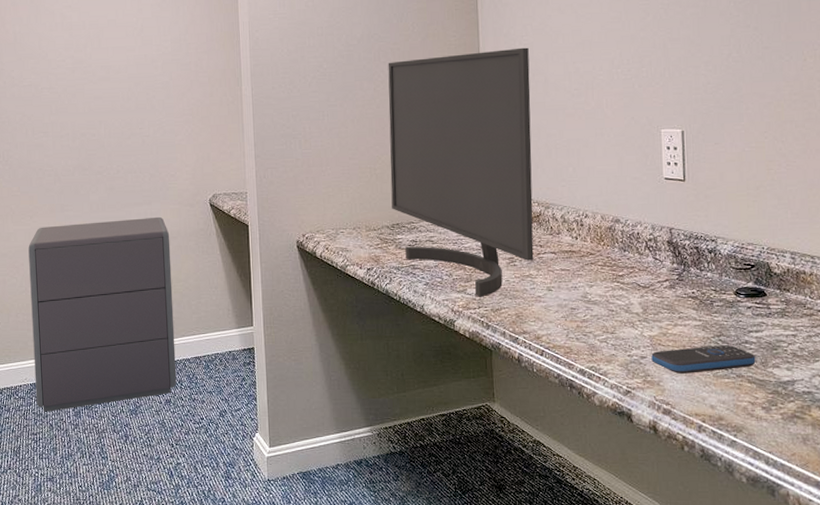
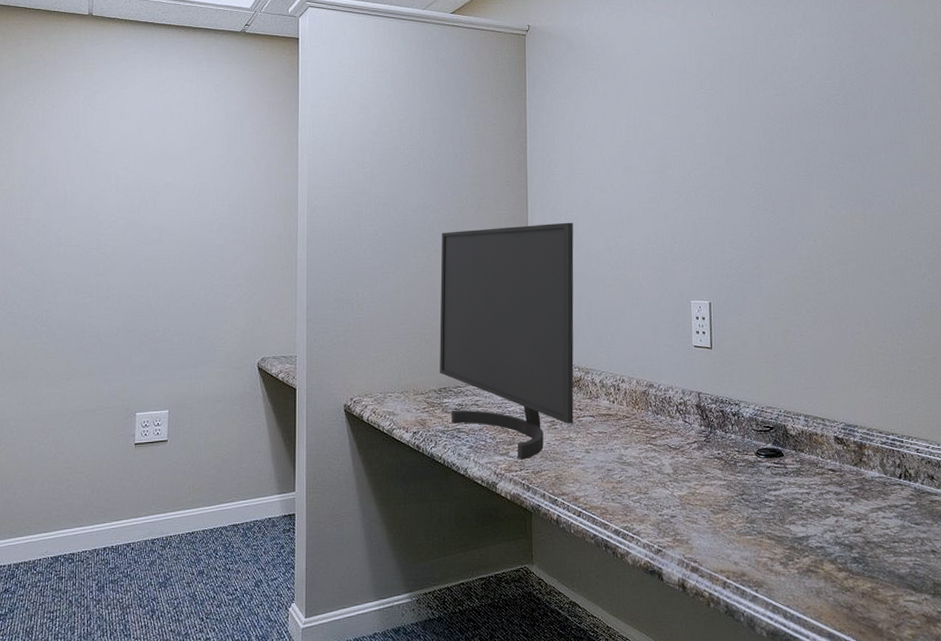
filing cabinet: present [28,216,177,412] -> none [56,380,214,588]
mobile phone: present [651,345,756,374] -> none [681,503,775,532]

